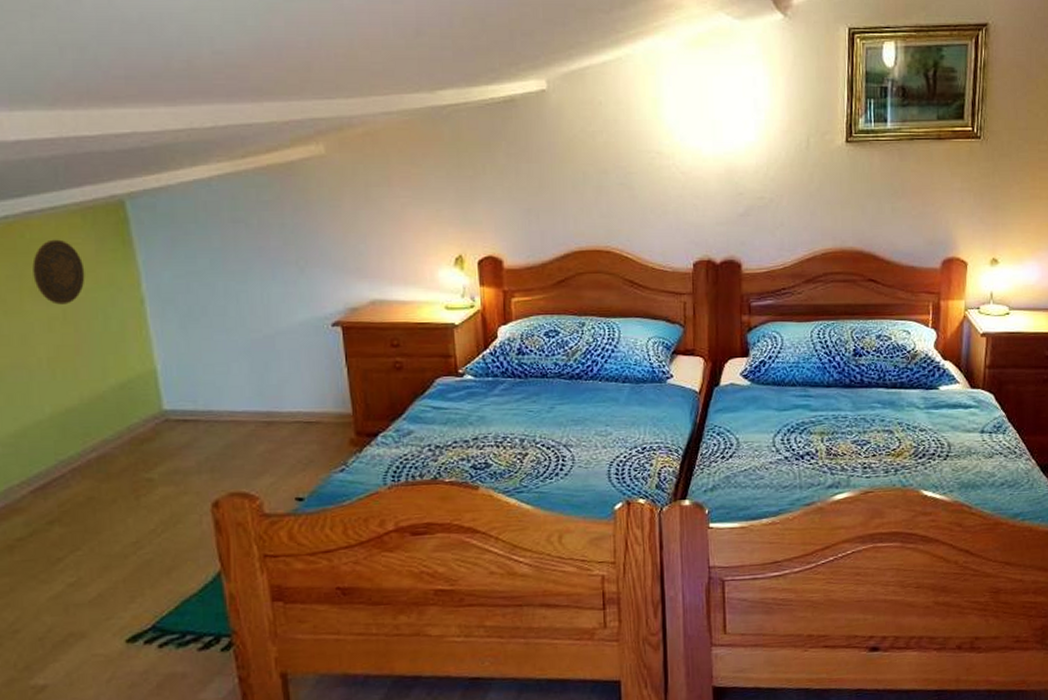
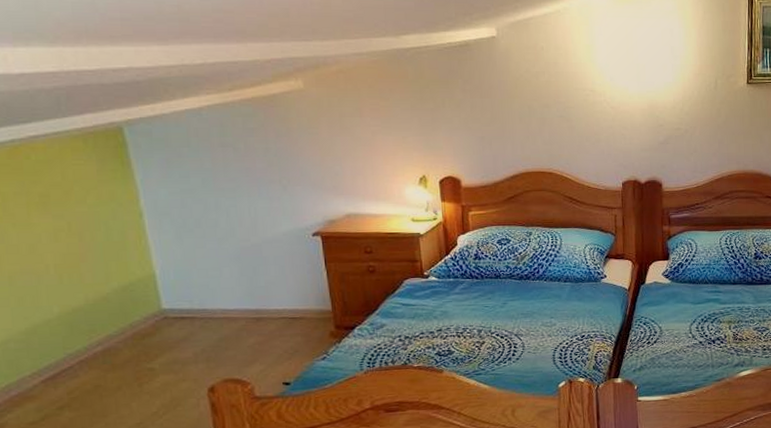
decorative plate: present [32,239,85,305] -> none [38,160,88,218]

